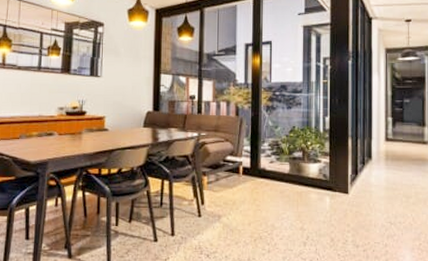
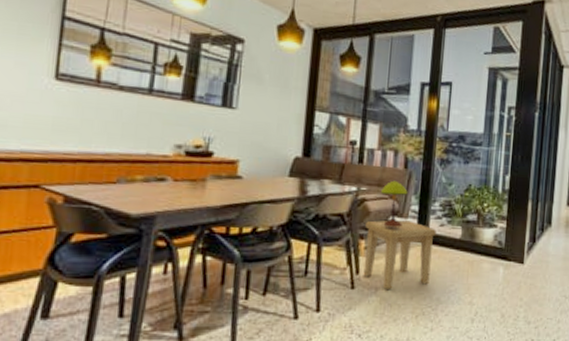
side table: none [207,159,267,217] -> present [363,220,436,289]
table lamp: none [218,126,242,165] -> present [381,180,408,227]

